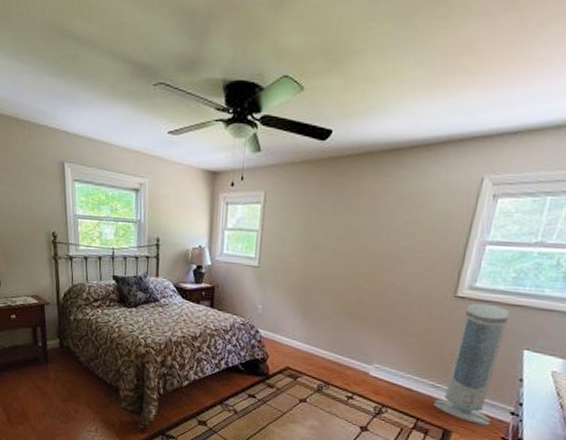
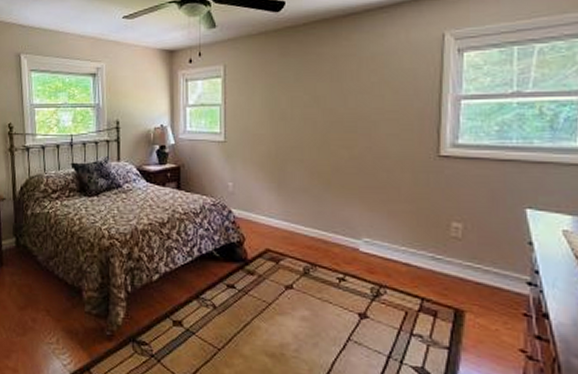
air purifier: present [434,303,510,426] -> none [438,161,506,301]

